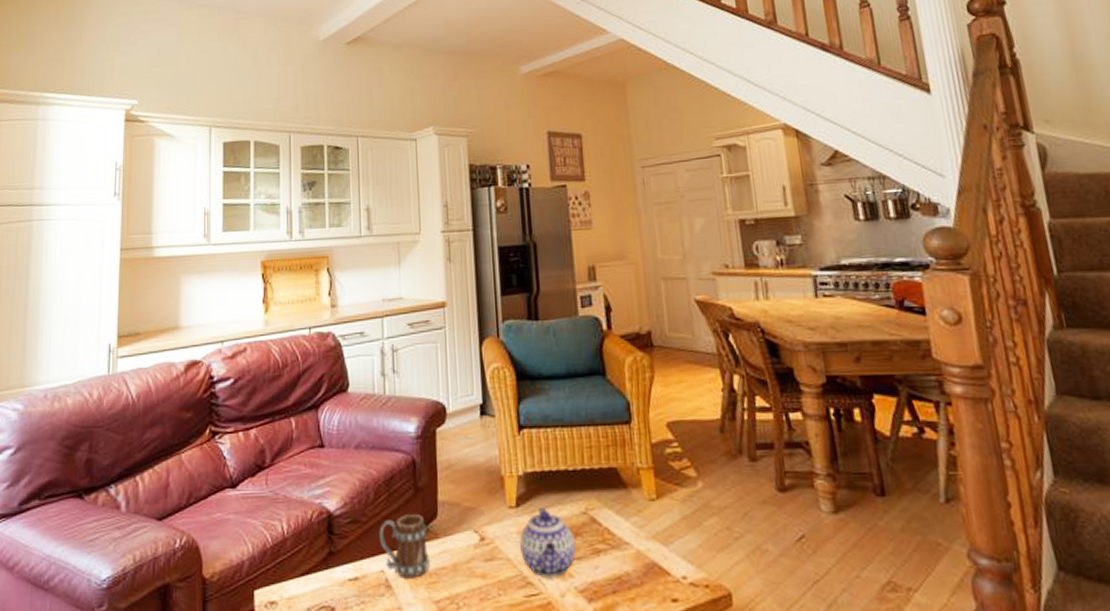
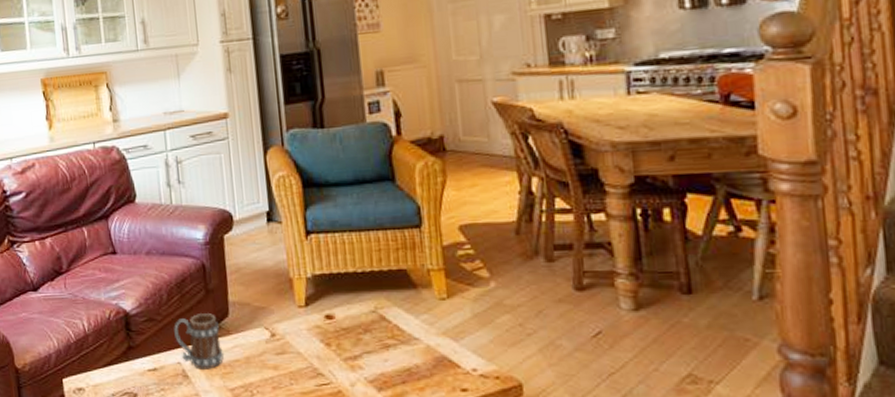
teapot: present [520,507,576,577] -> none [310,306,365,369]

